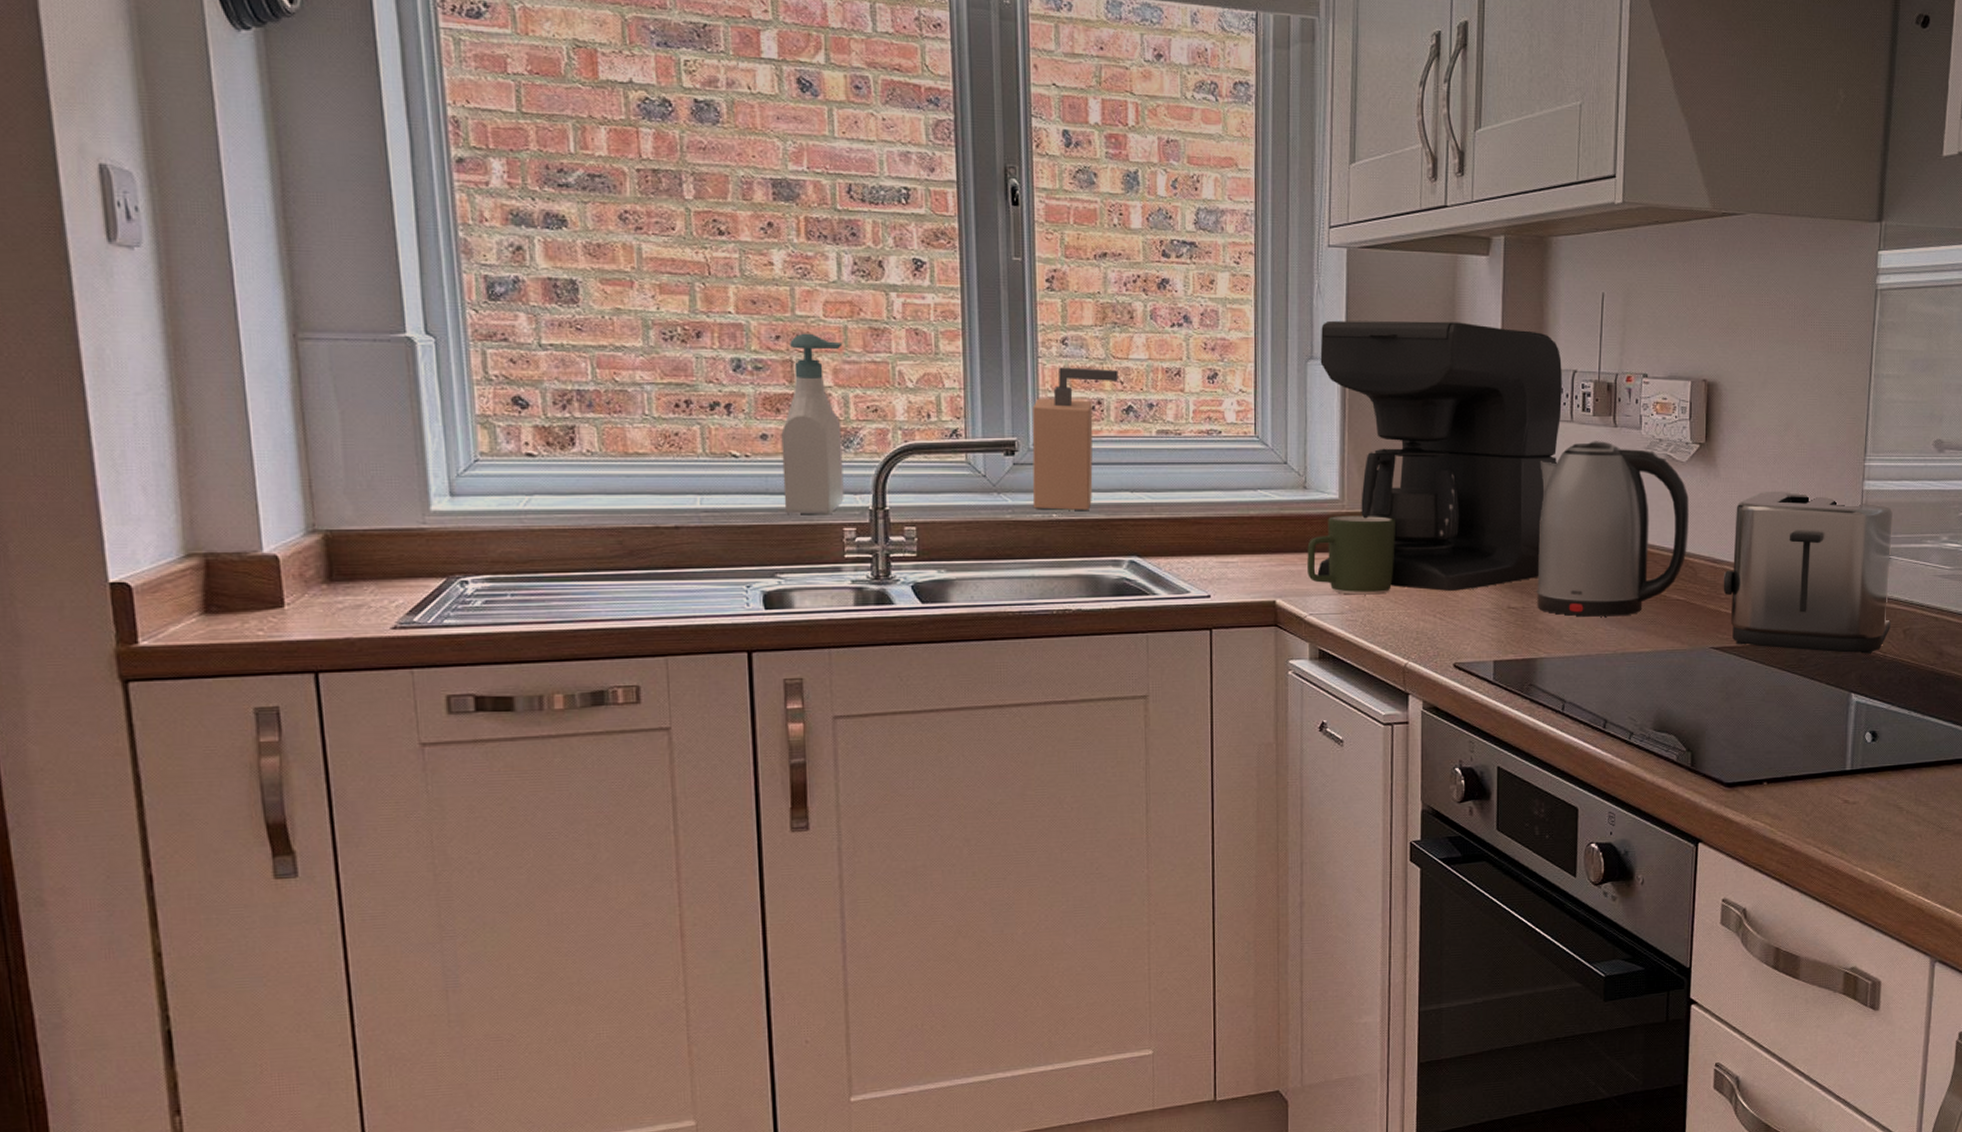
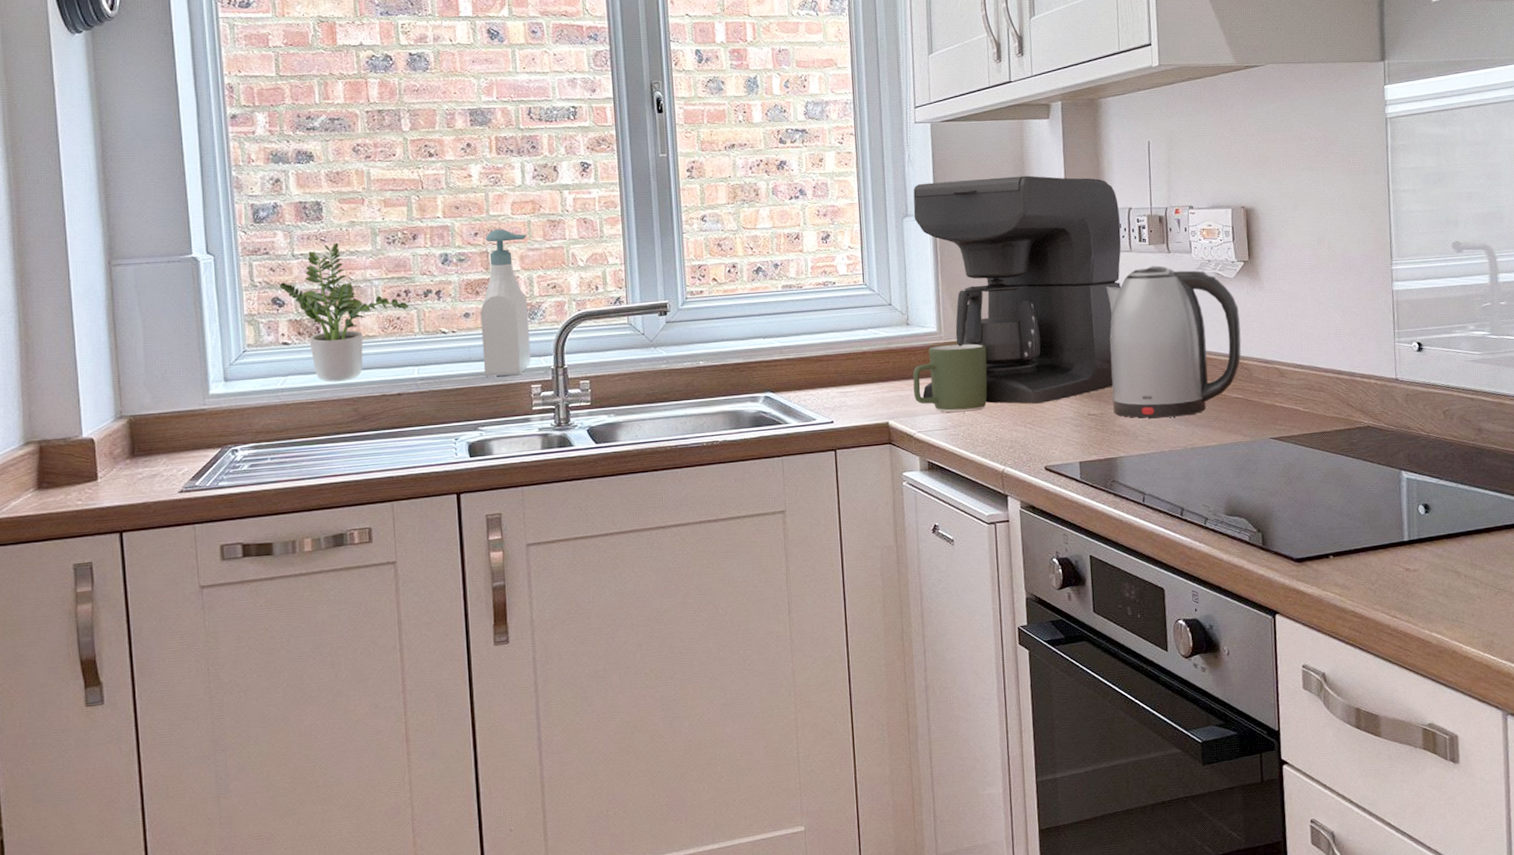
potted plant: none [522,333,691,507] -> present [280,242,409,383]
soap dispenser: present [1032,367,1119,510] -> none [680,238,749,358]
toaster: present [1723,491,1893,654] -> none [1275,295,1431,435]

